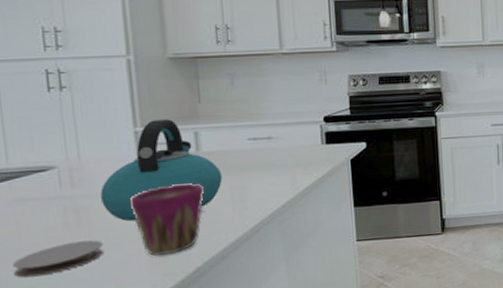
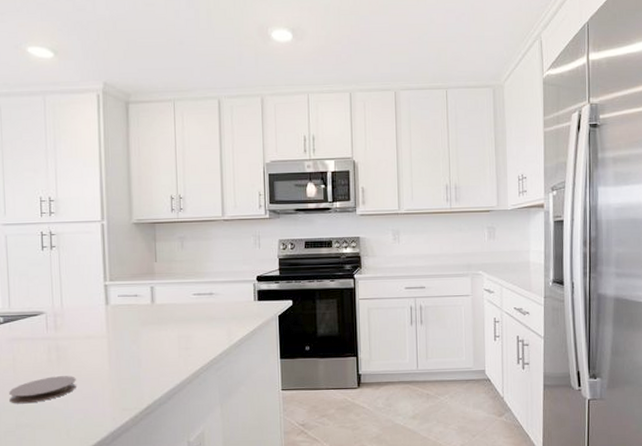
kettle: present [100,119,223,221] -> none [76,275,171,361]
cup: present [129,183,204,256] -> none [98,331,156,392]

